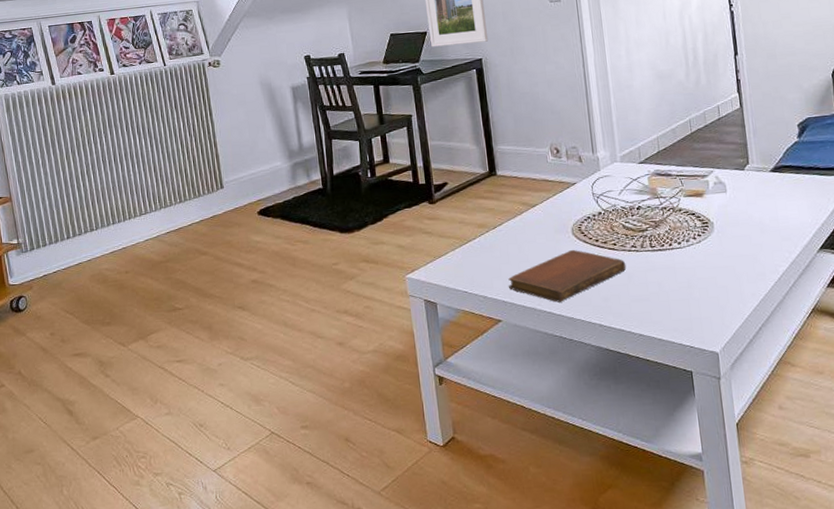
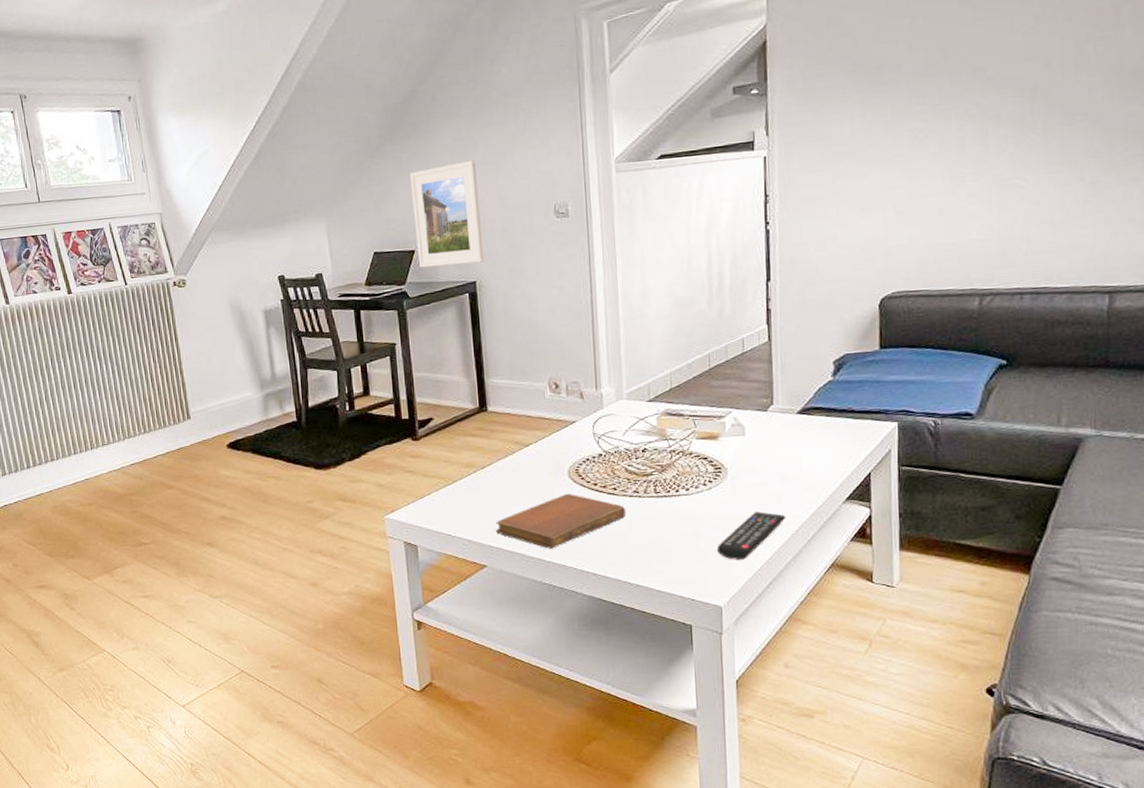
remote control: none [709,262,769,308] -> present [716,511,786,560]

